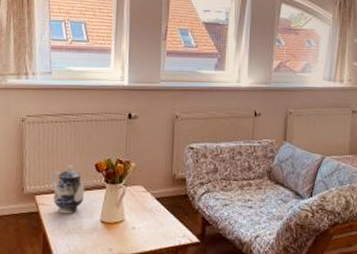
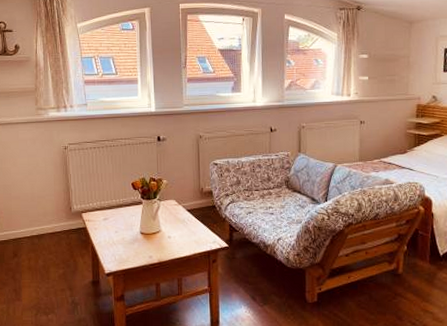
teapot: present [50,165,88,214] -> none [94,185,126,228]

